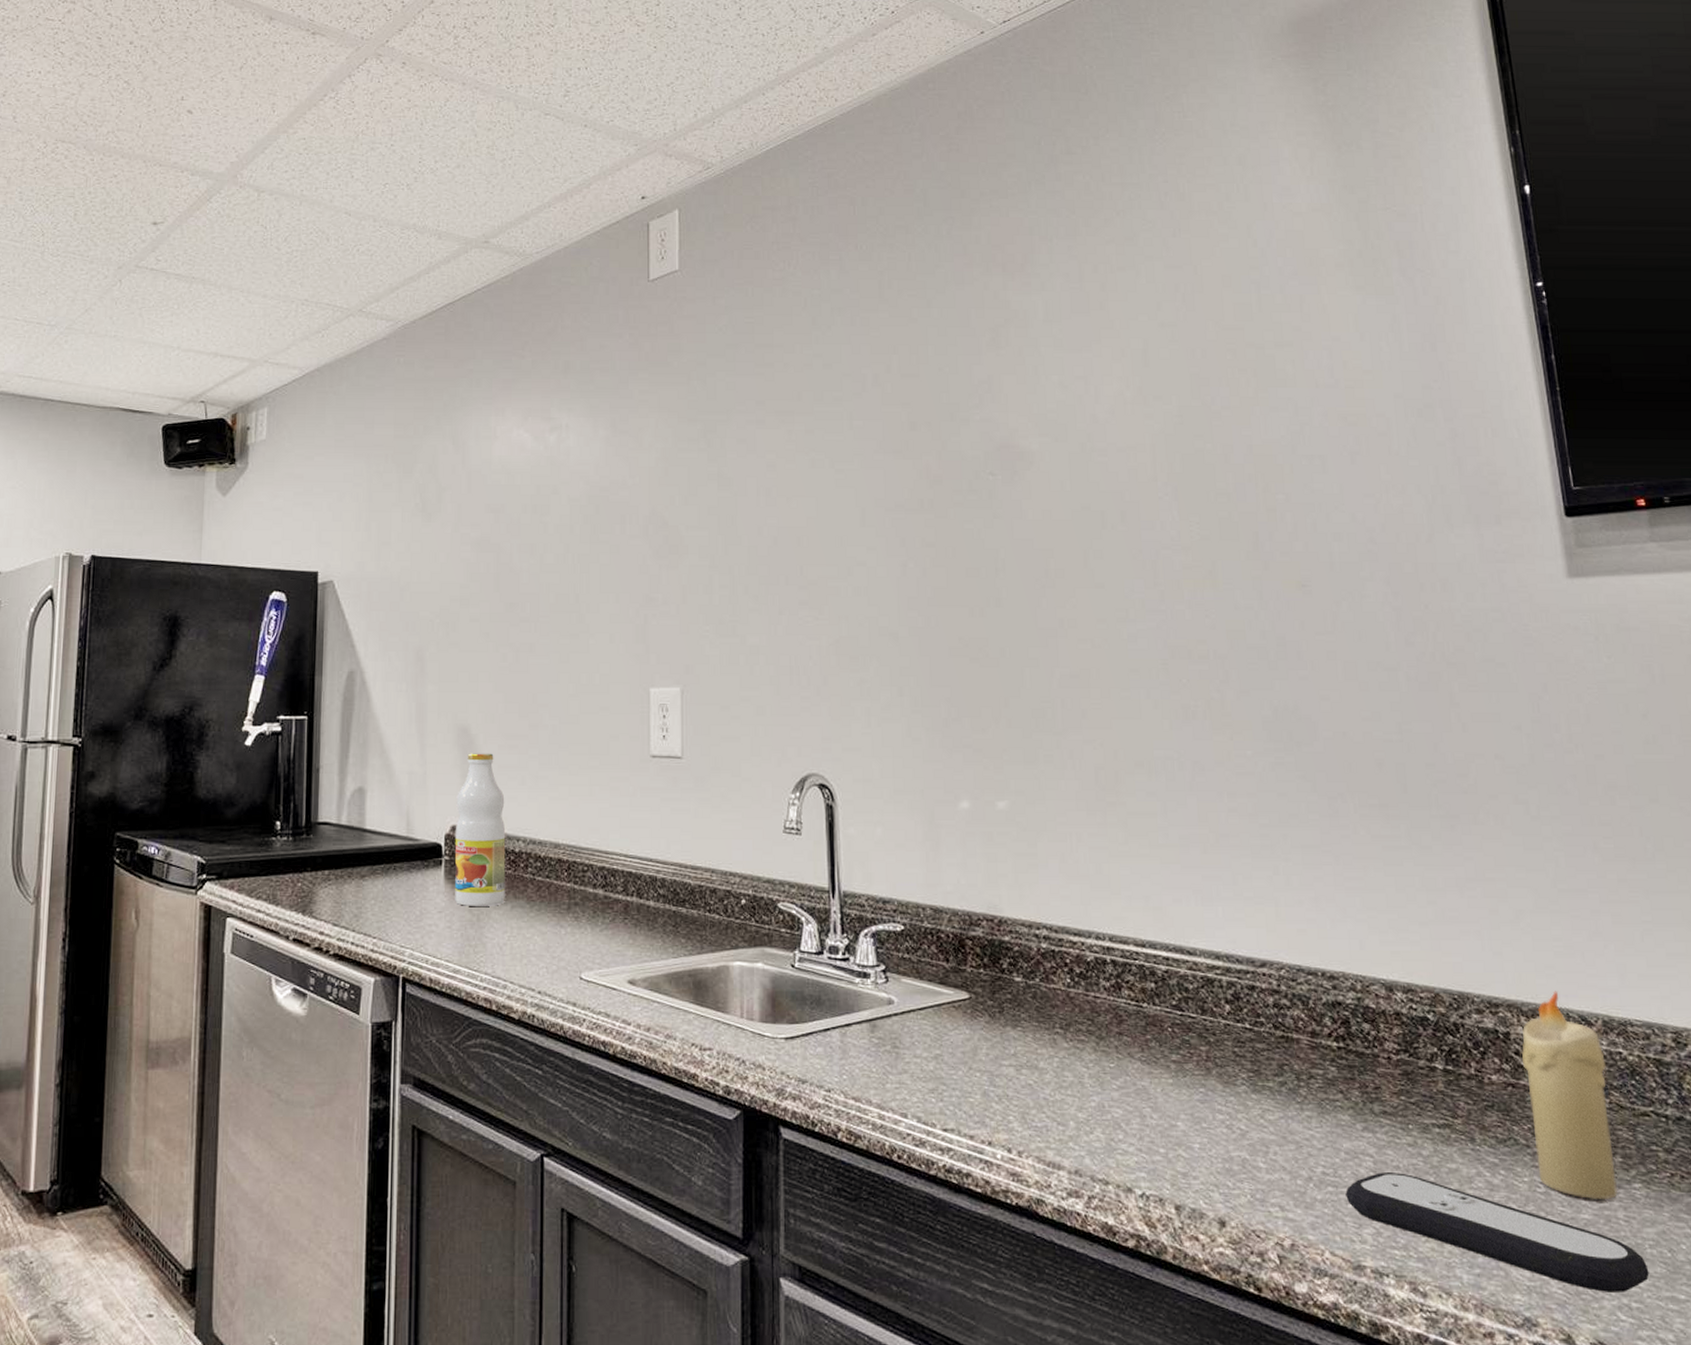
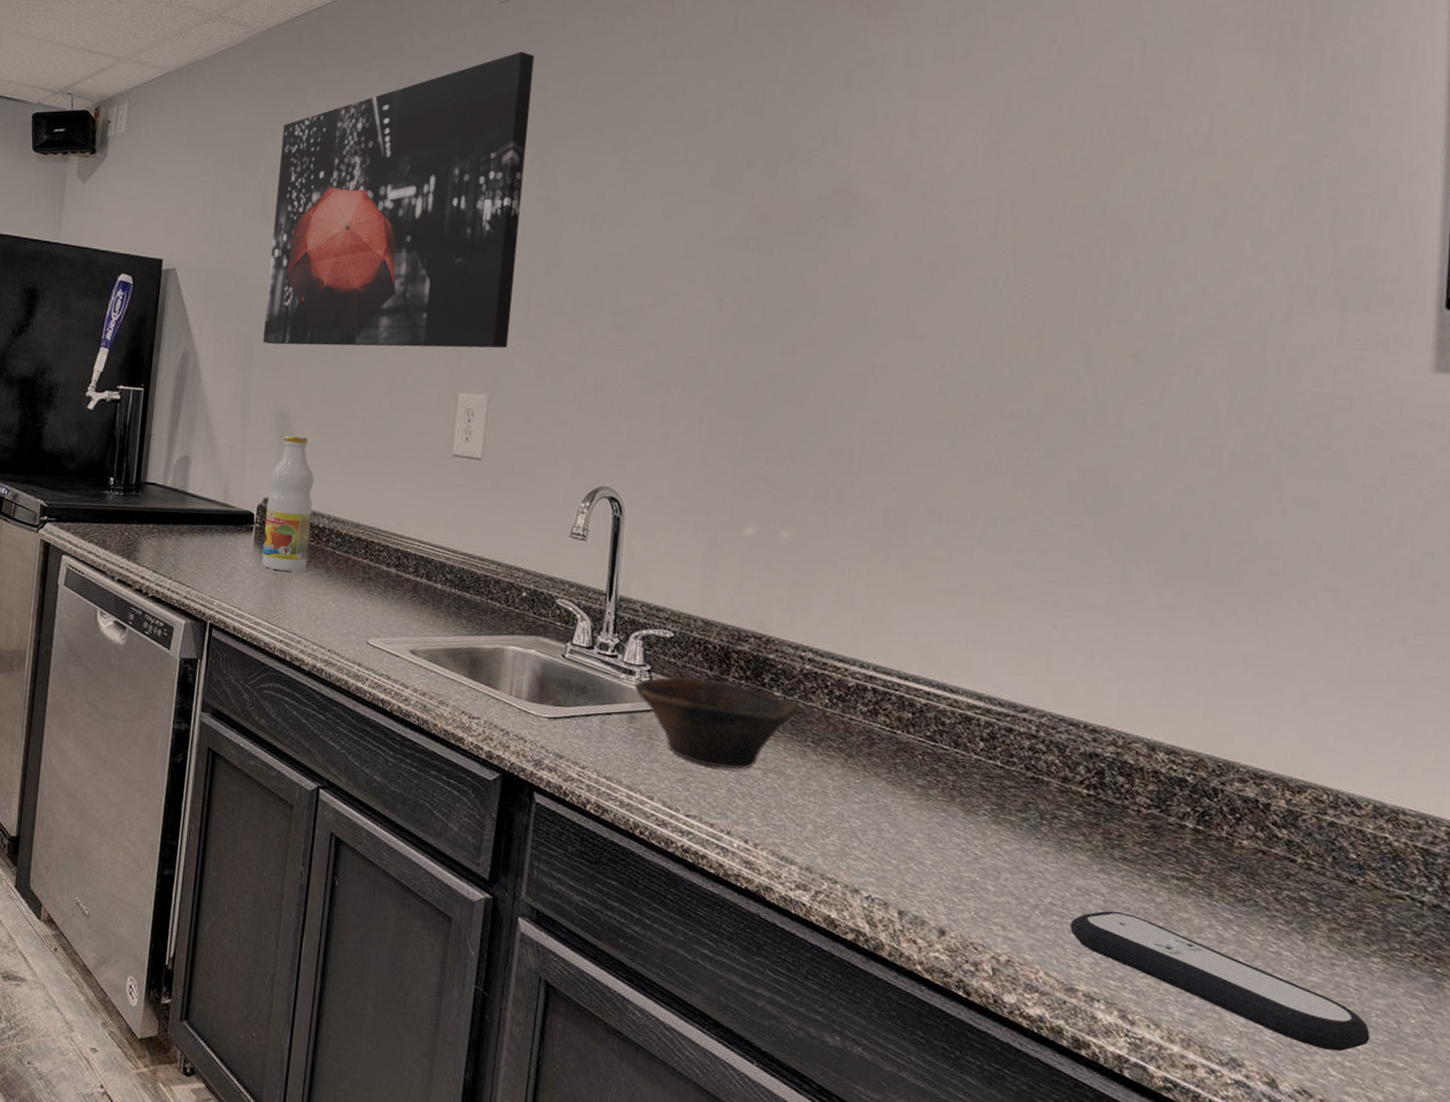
wall art: none [435,329,695,653] -> present [263,51,535,349]
bowl: none [871,974,1043,1070] -> present [634,677,800,769]
candle: present [1521,991,1619,1199] -> none [1273,772,1369,968]

